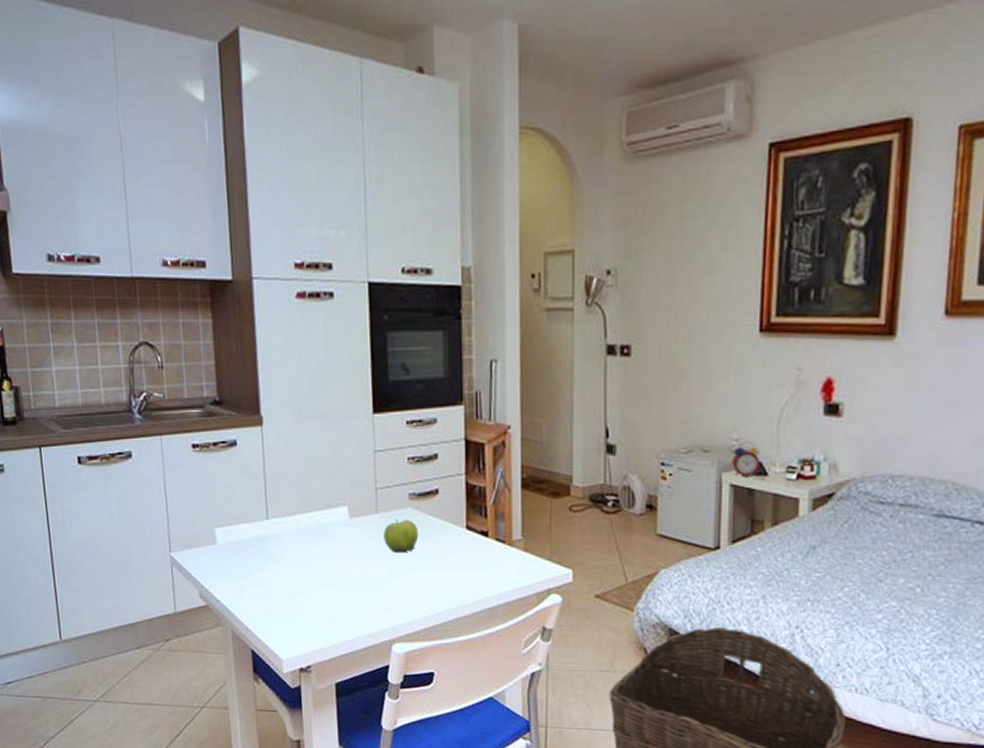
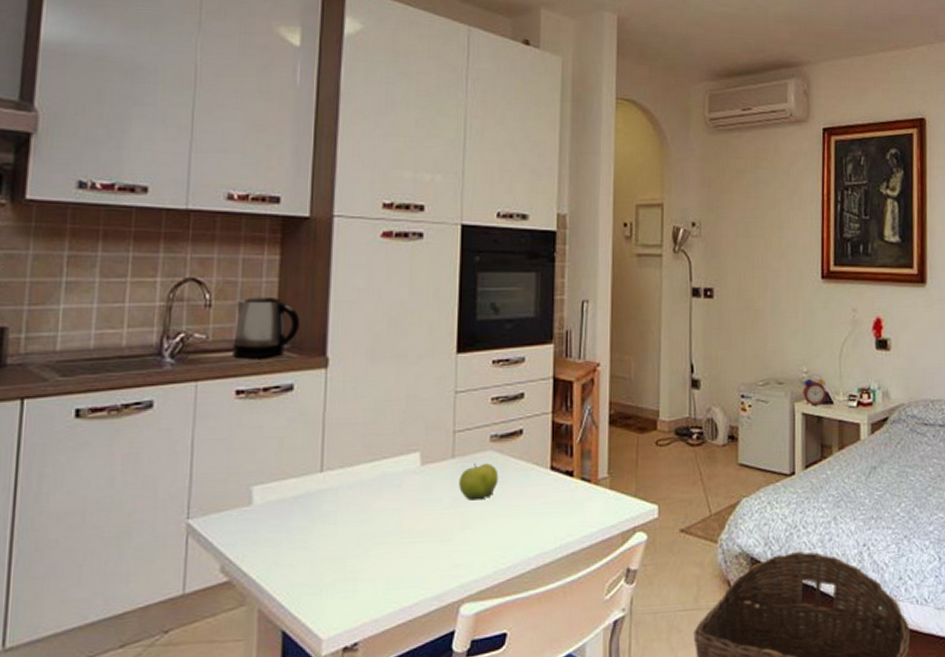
kettle: none [182,358,235,416] -> present [232,296,299,359]

